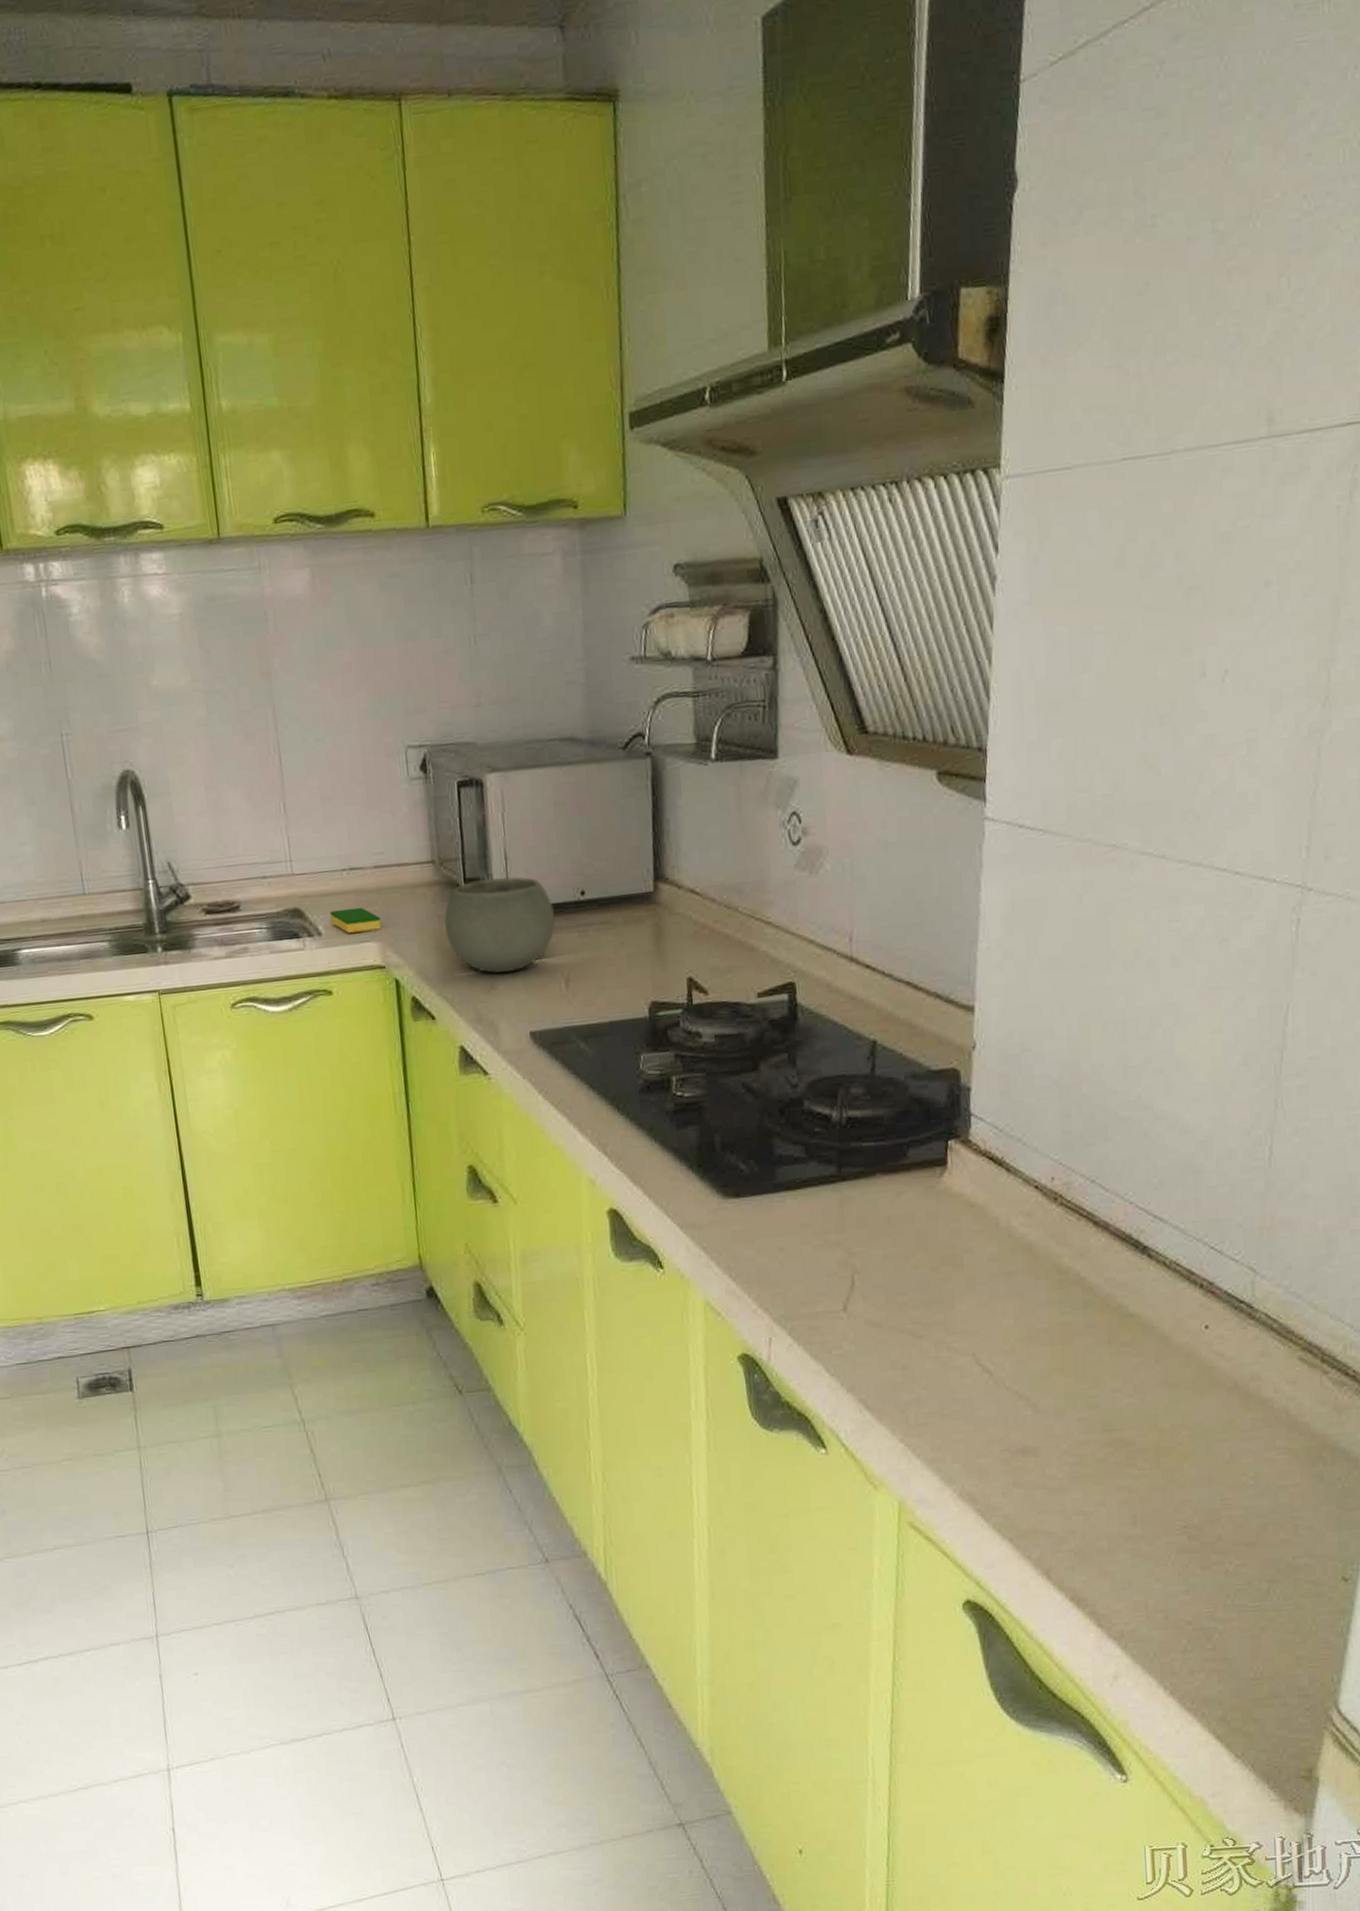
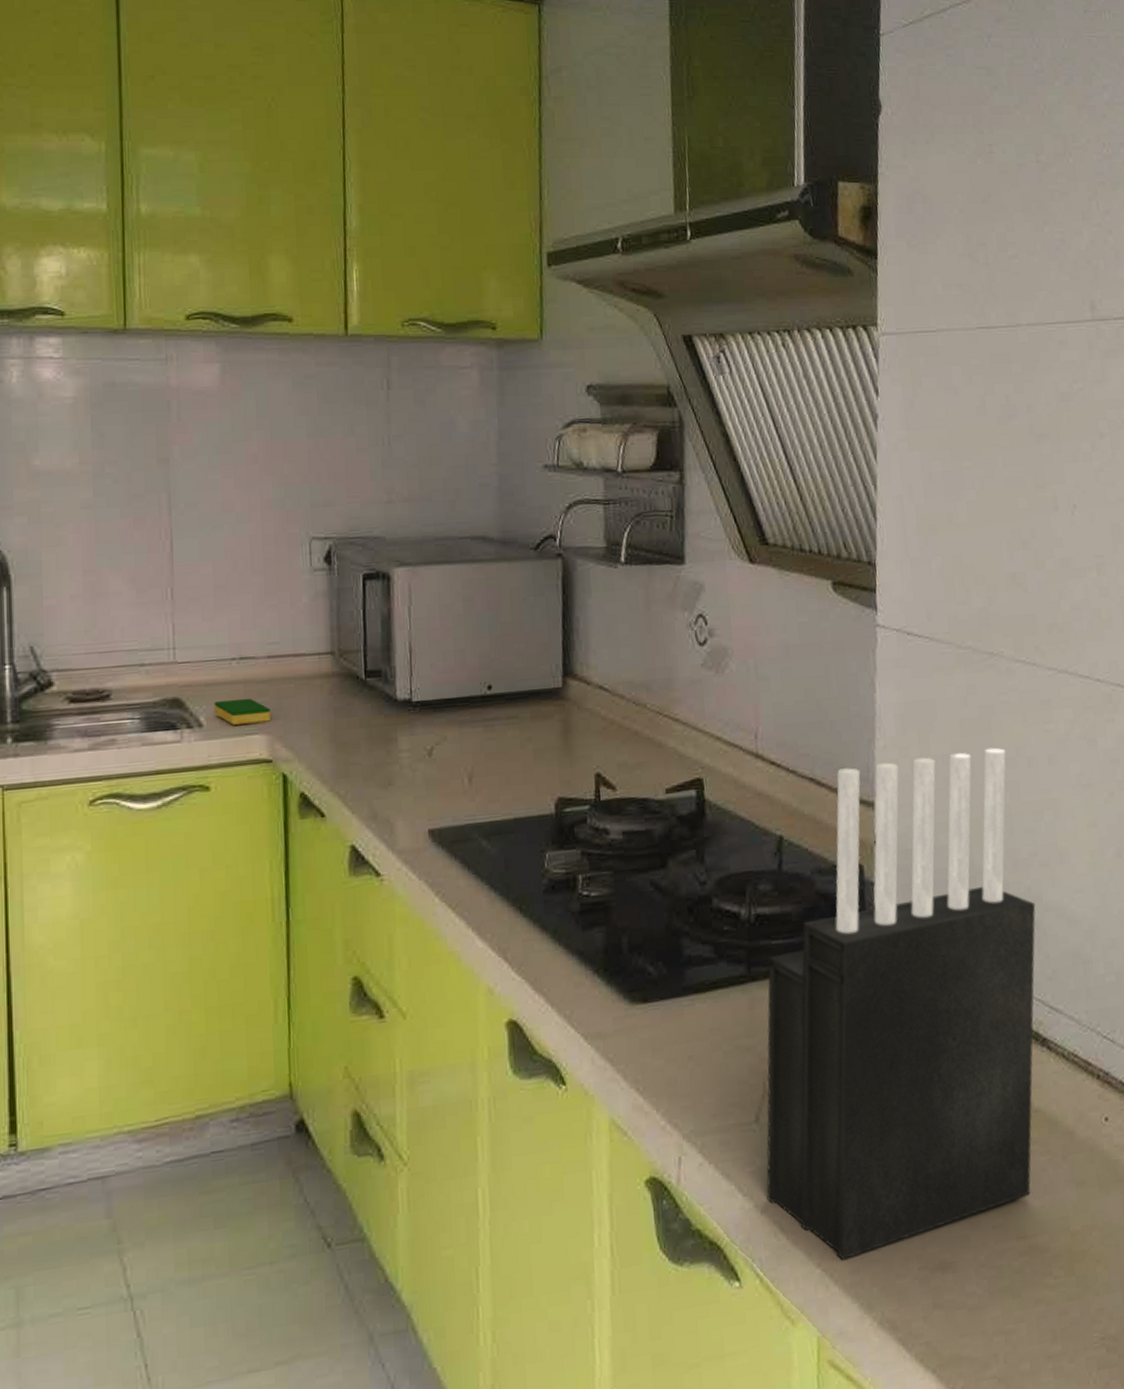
bowl: present [444,877,555,973] -> none [341,670,460,768]
knife block: none [852,948,1146,1438] -> present [766,747,1036,1260]

